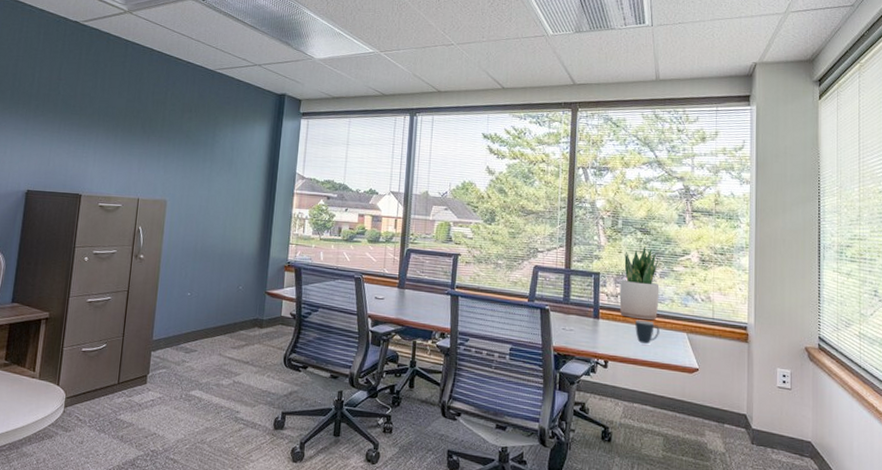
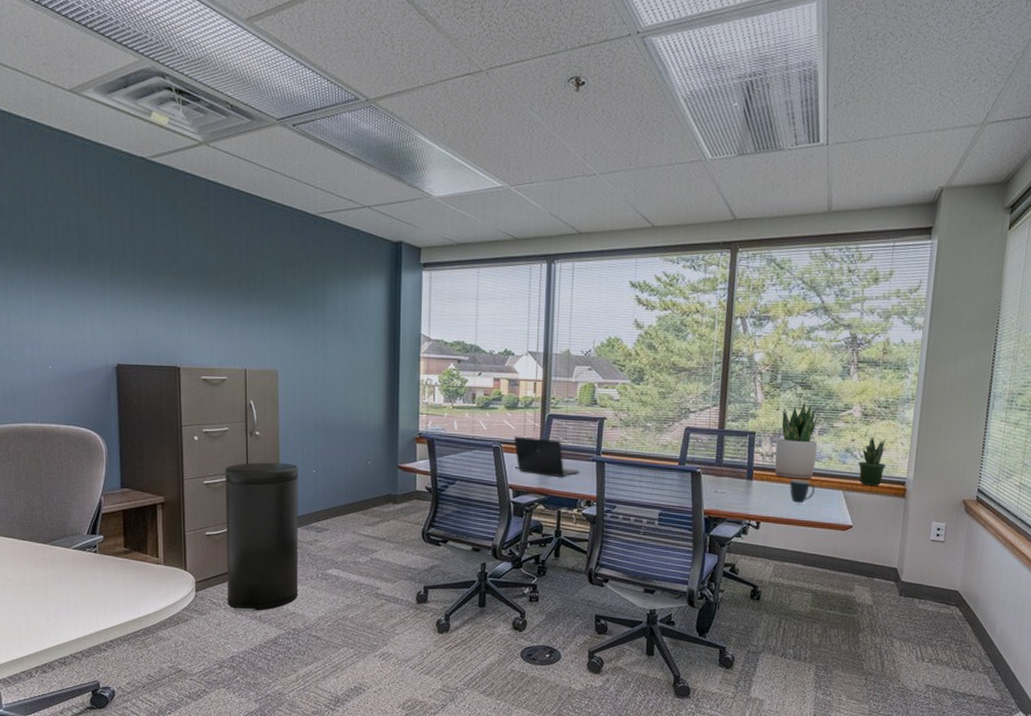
pedal bin: none [92,283,175,431] -> present [225,462,299,612]
laptop: none [374,268,434,309] -> present [513,436,579,477]
planter: none [700,281,727,330] -> present [858,437,886,486]

